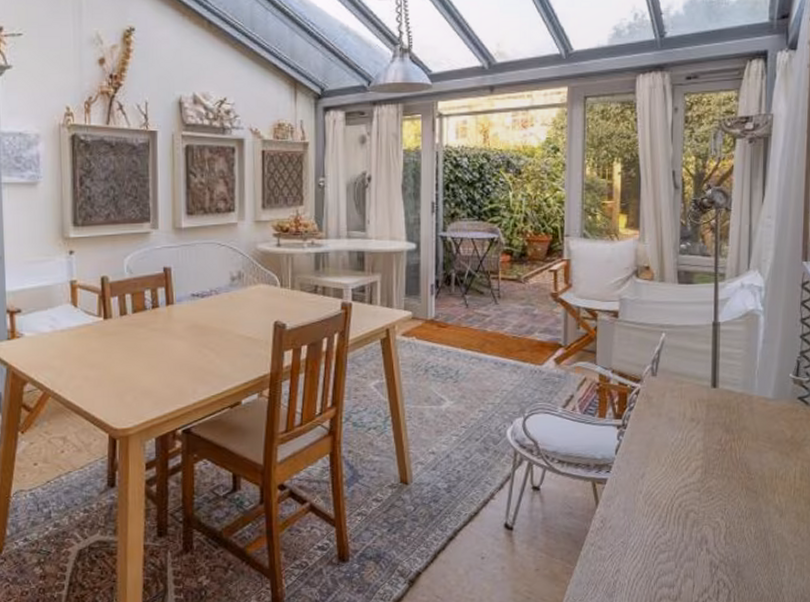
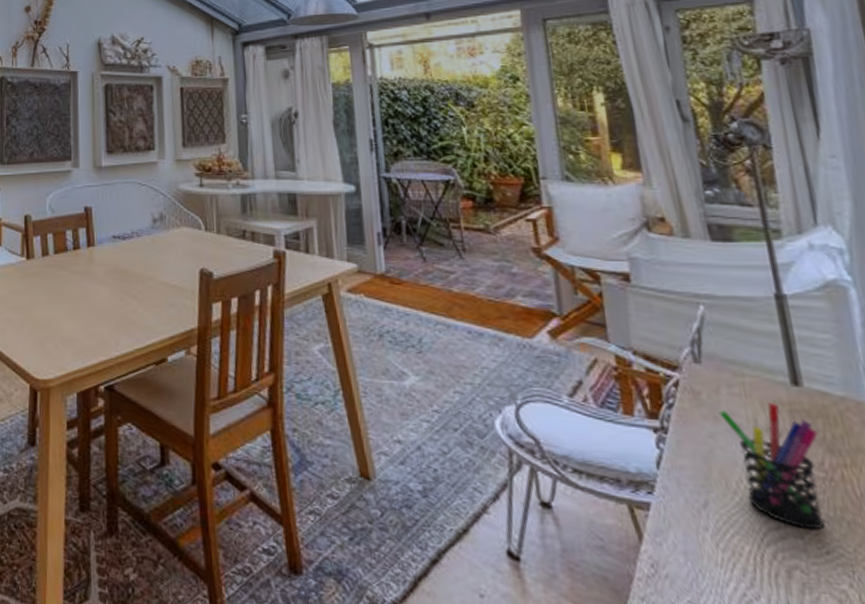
pen holder: none [662,401,722,485] -> present [718,403,826,531]

